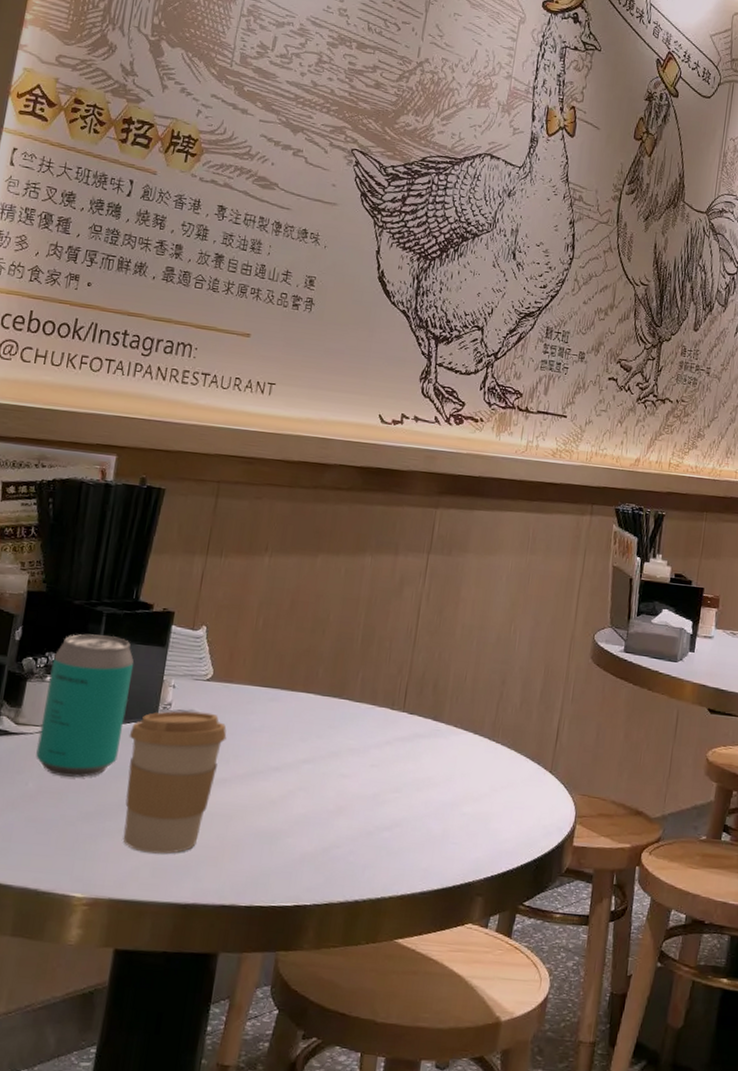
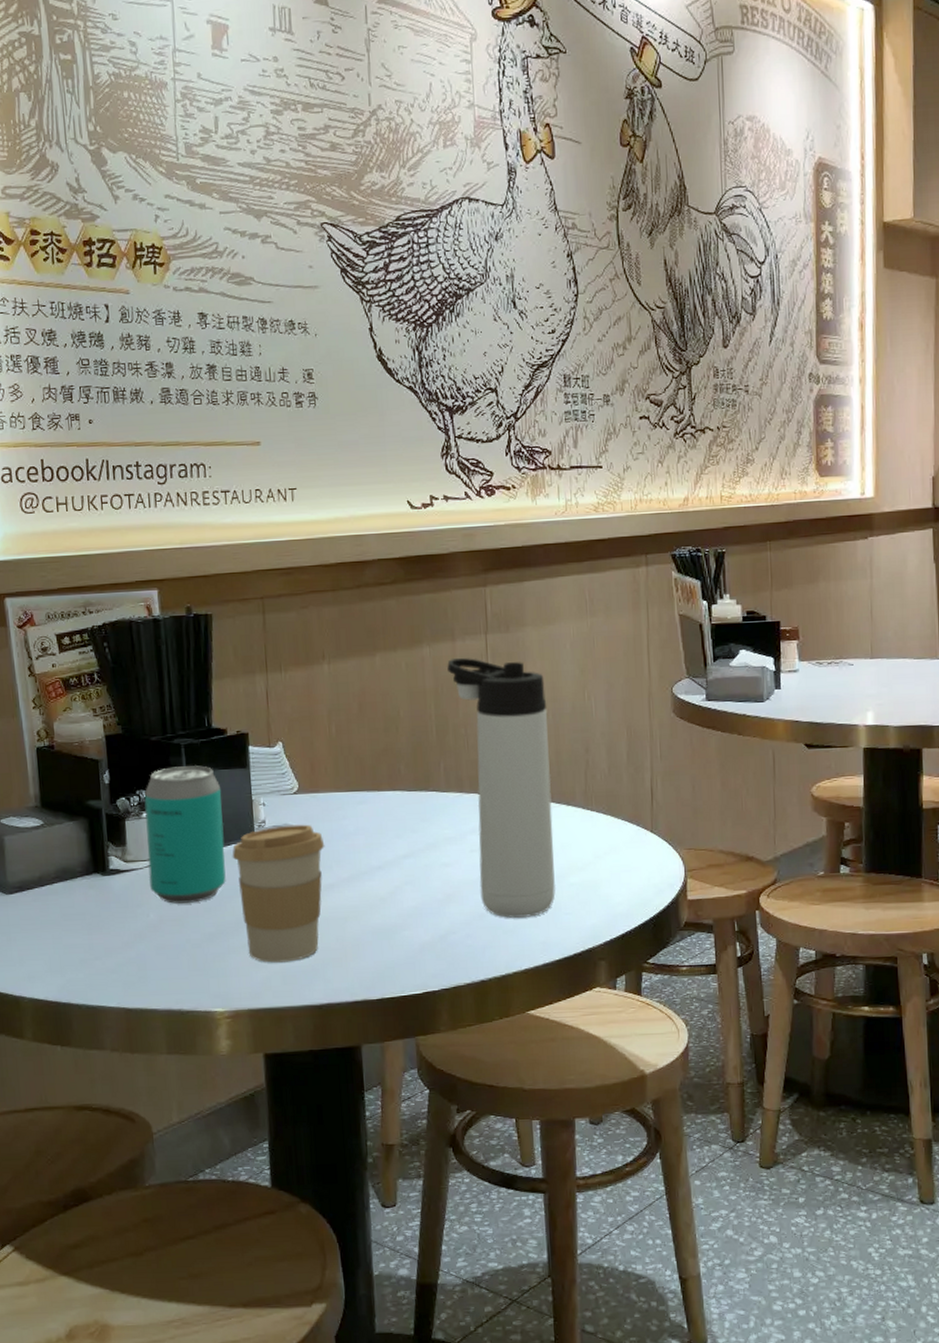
thermos bottle: none [371,572,476,842] -> present [447,657,556,918]

